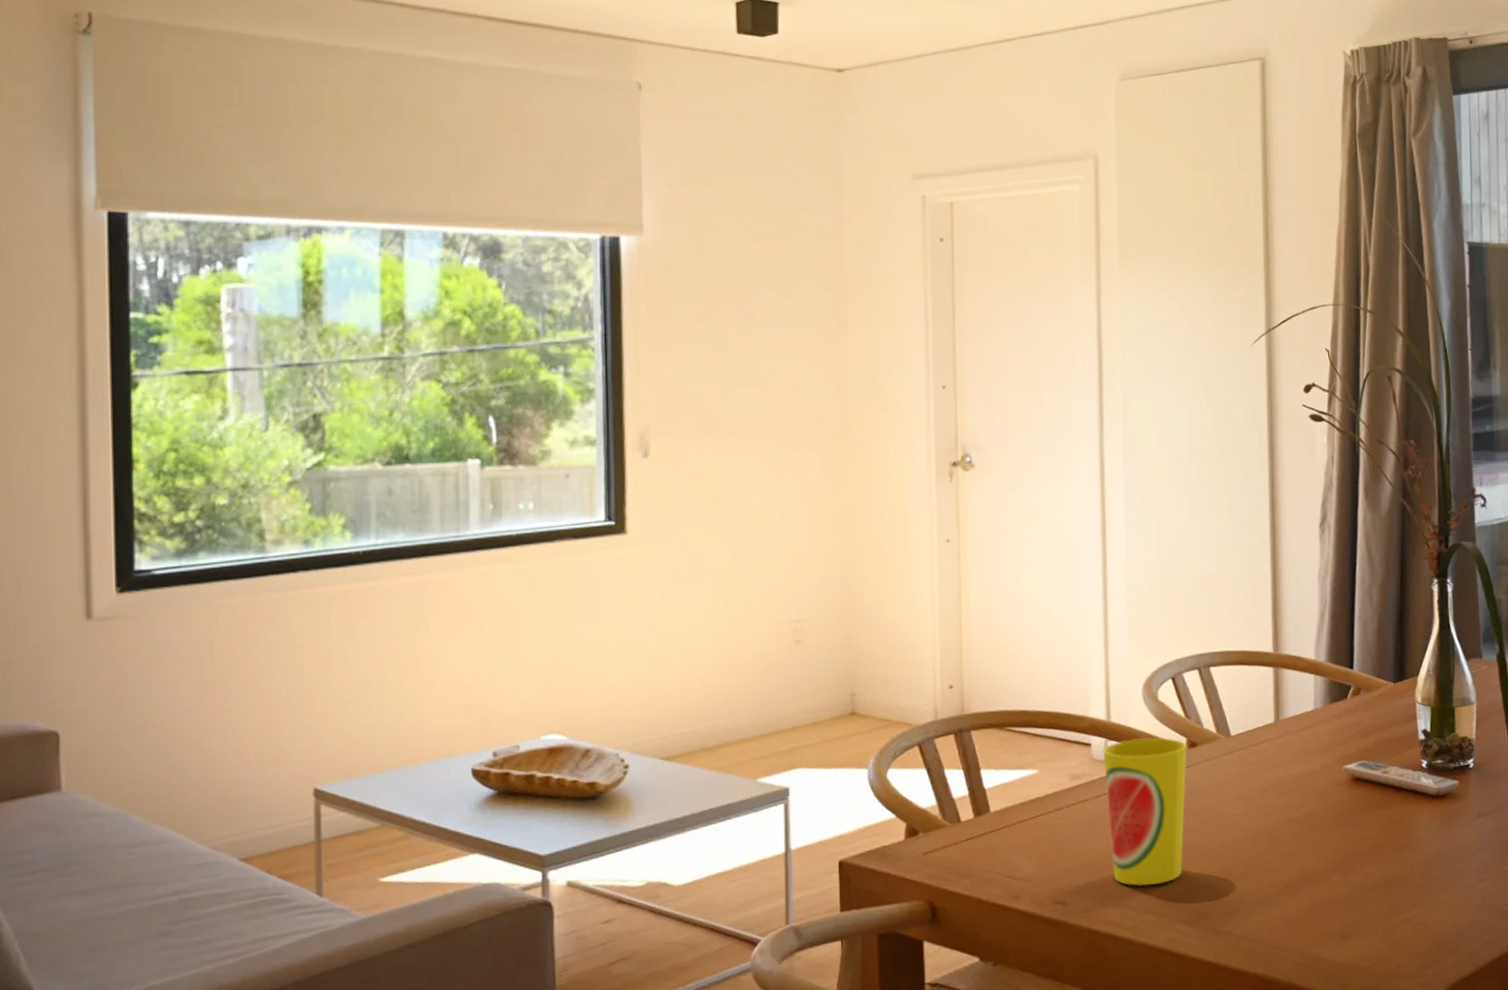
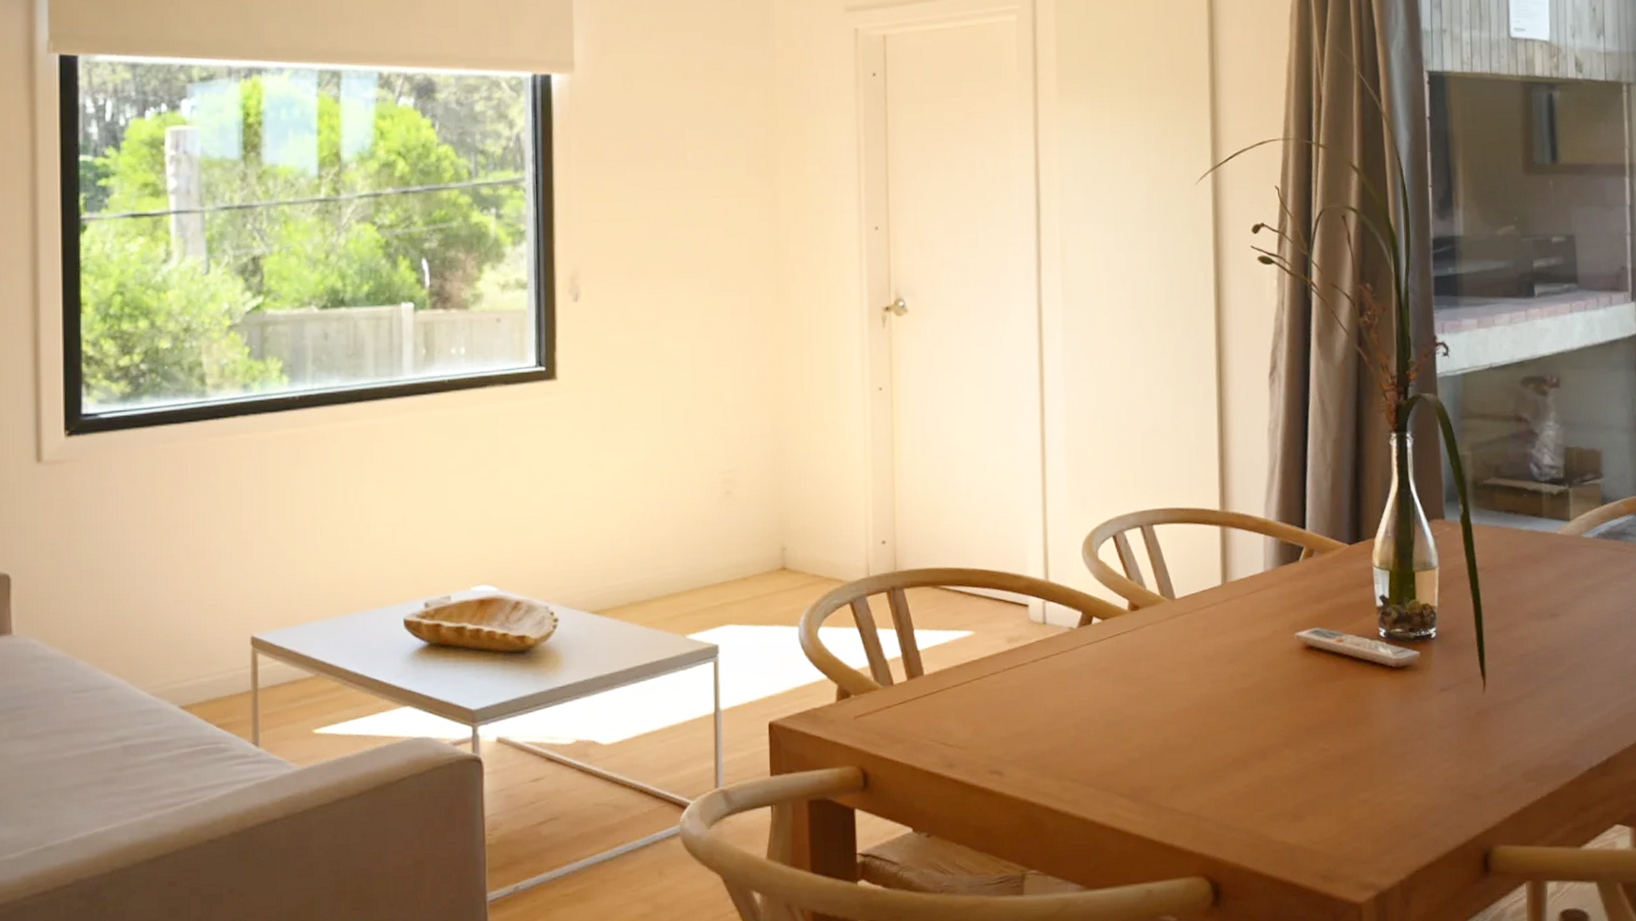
cup: present [1103,738,1187,887] -> none [1041,599,1129,757]

